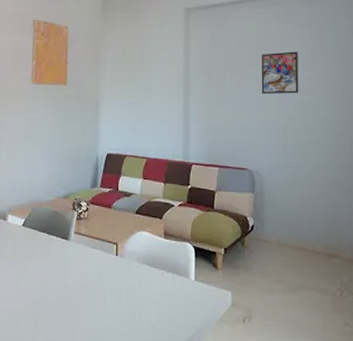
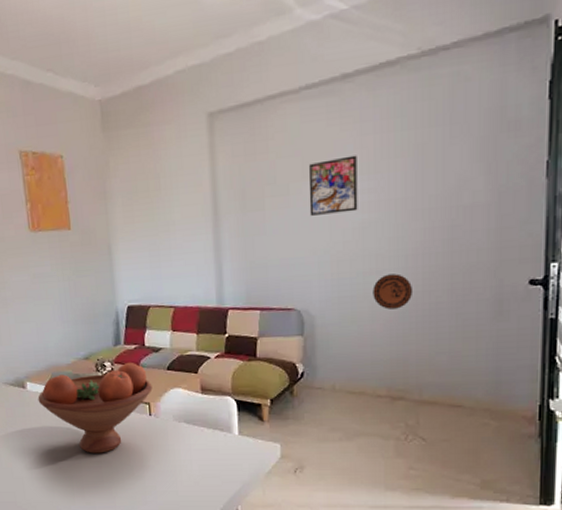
fruit bowl: none [16,203,121,290] -> present [38,362,153,454]
decorative plate: none [311,147,344,176] -> present [373,273,414,310]

